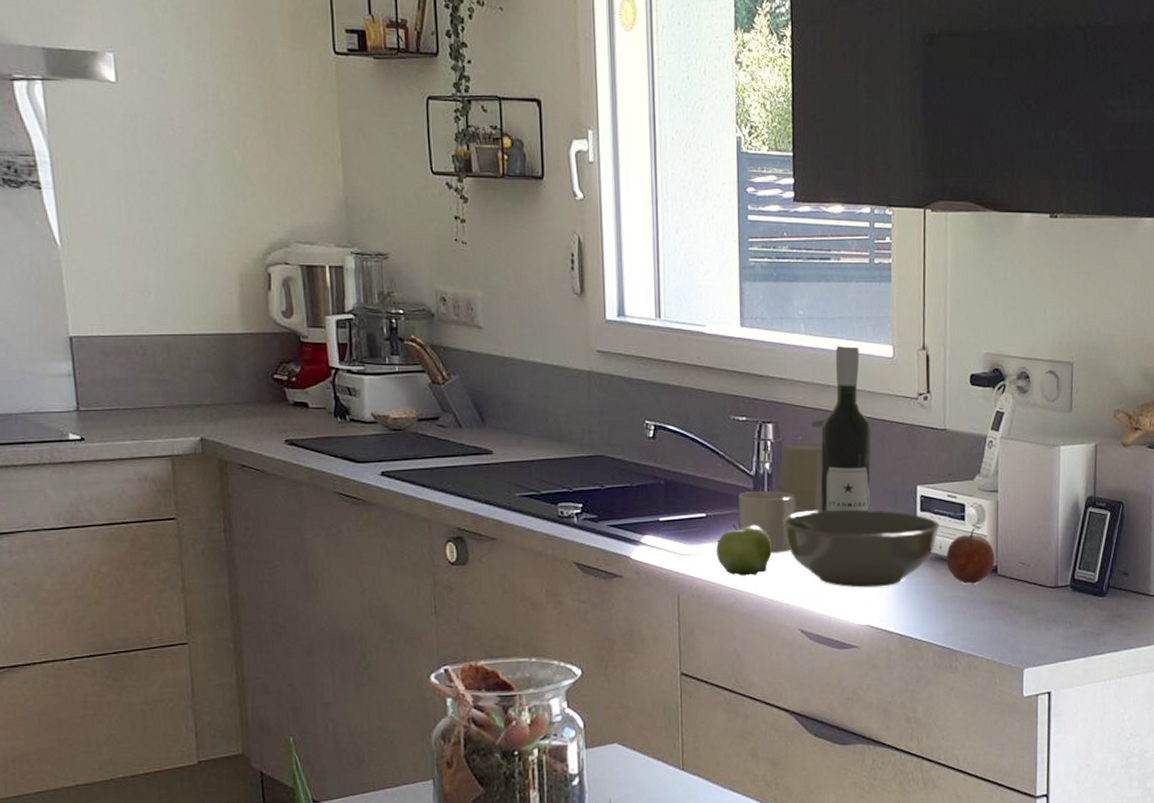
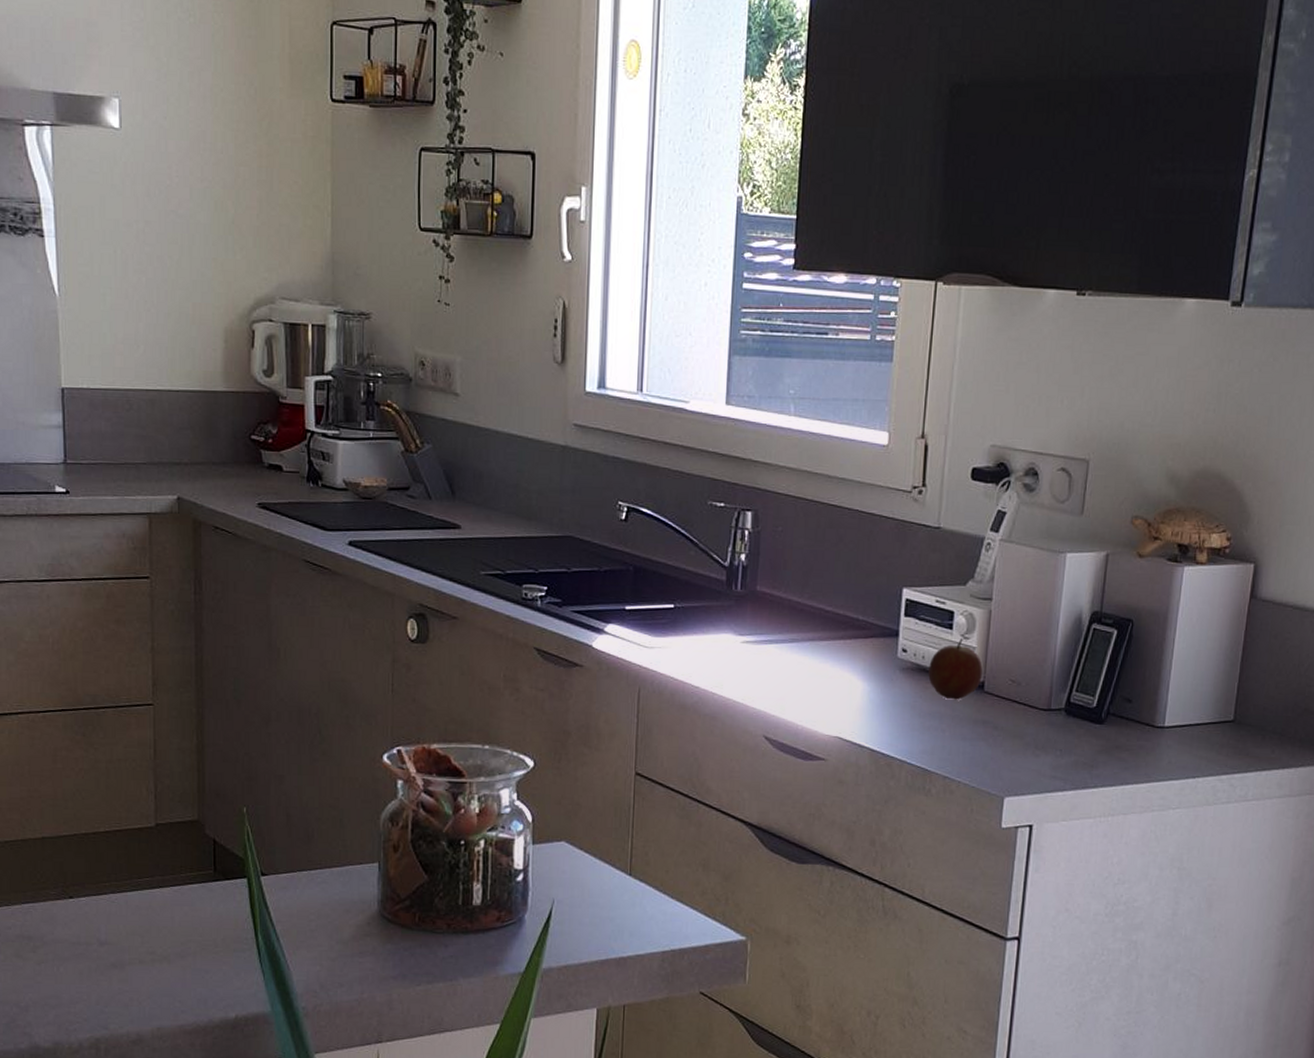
fruit: present [716,524,772,576] -> none [682,618,741,674]
mug: present [737,491,808,553] -> none [707,584,782,652]
soap dispenser: present [777,418,826,515] -> none [751,509,809,612]
bowl: present [782,509,940,588] -> none [754,608,925,696]
bottle: present [820,345,872,512] -> none [797,429,858,613]

